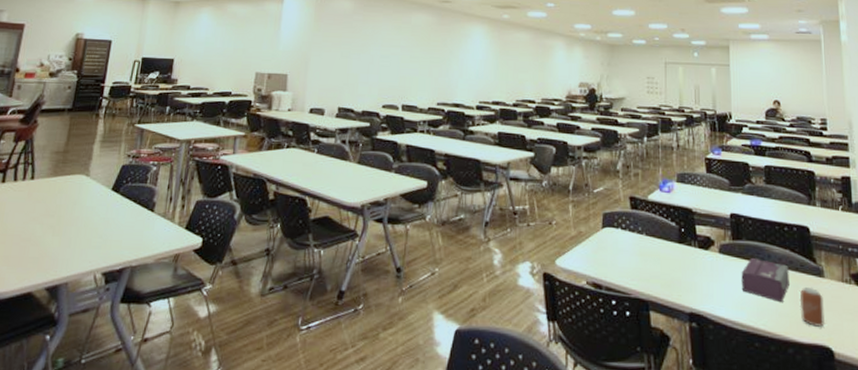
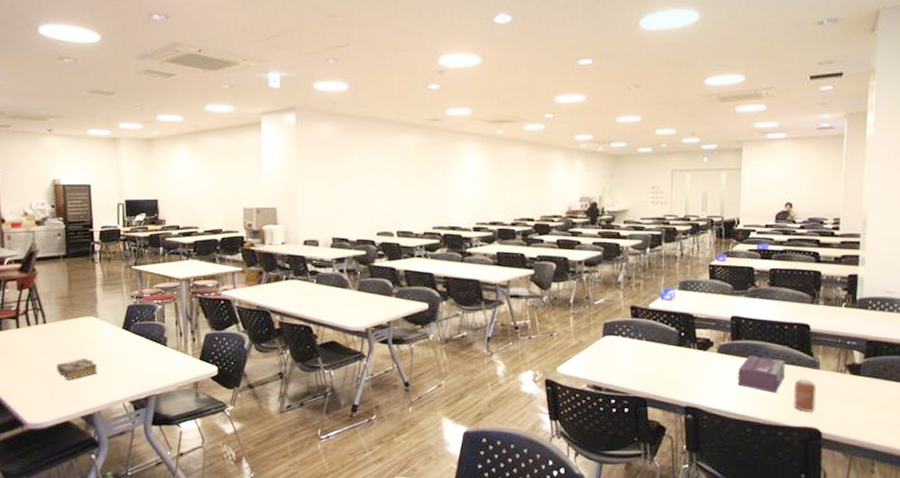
book: none [32,219,77,244] -> present [56,357,98,380]

